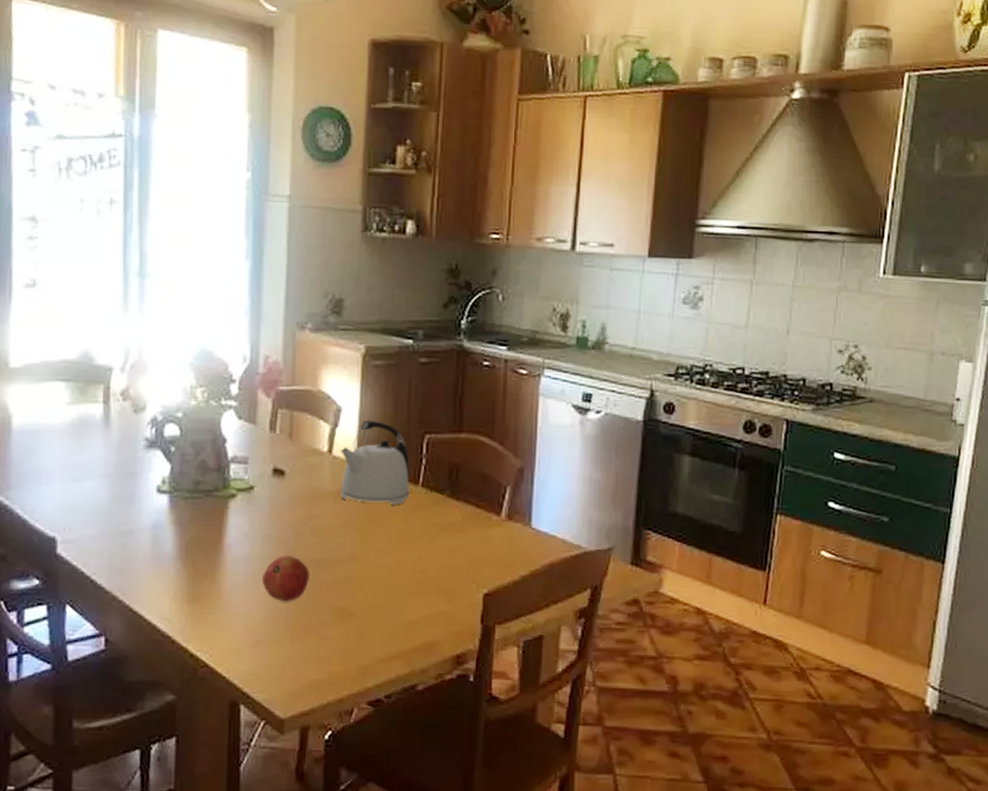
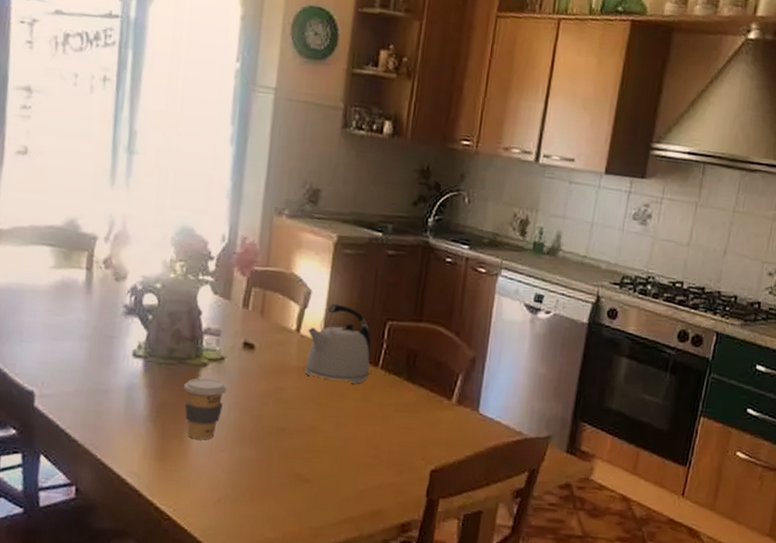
coffee cup: none [213,510,258,578] -> present [184,378,227,440]
fruit: present [262,554,309,602] -> none [227,422,272,466]

